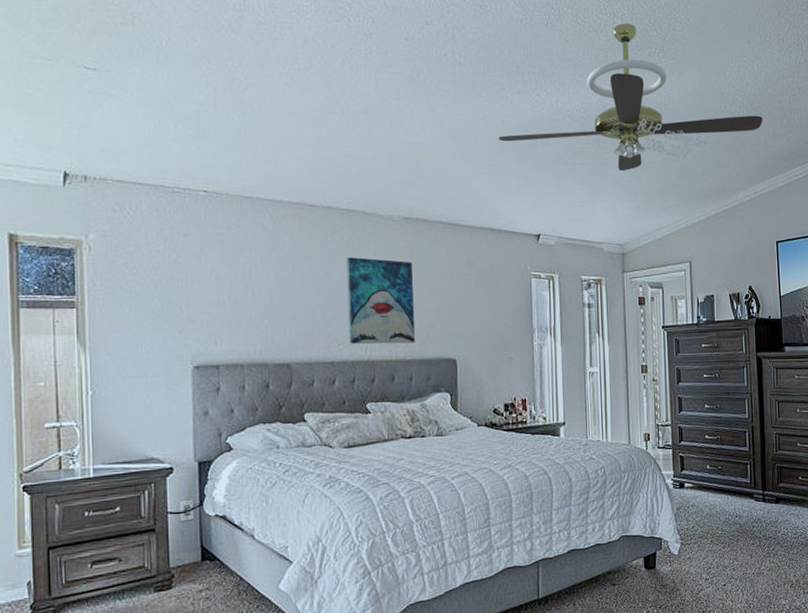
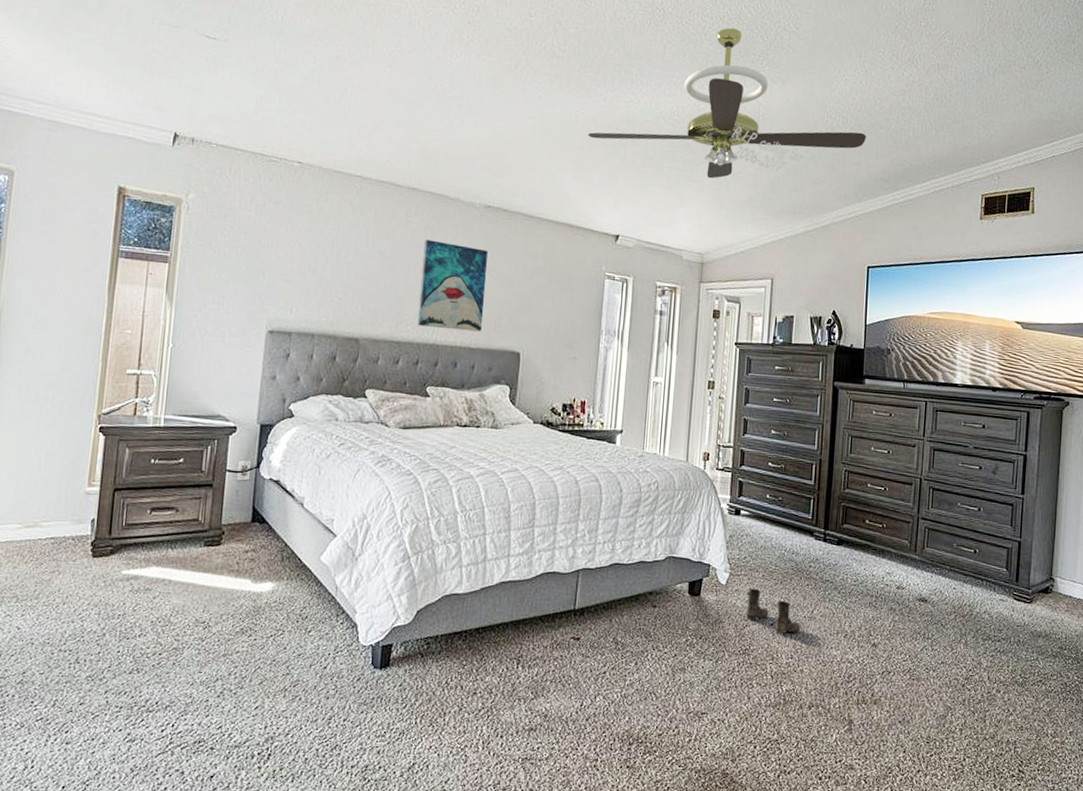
boots: none [699,554,751,593] -> present [746,588,801,635]

